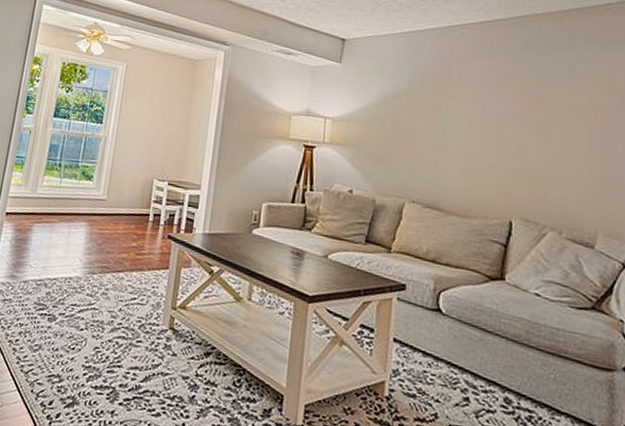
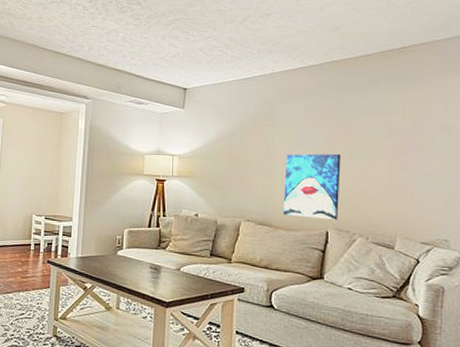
wall art: none [456,124,530,209] -> present [283,153,341,221]

